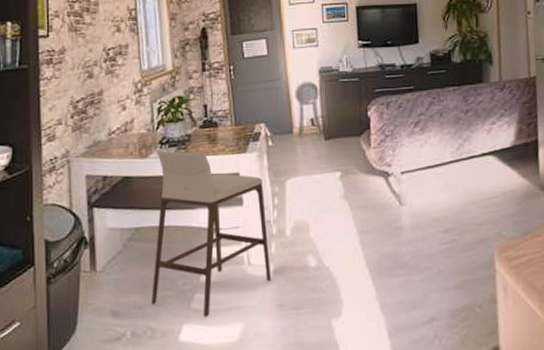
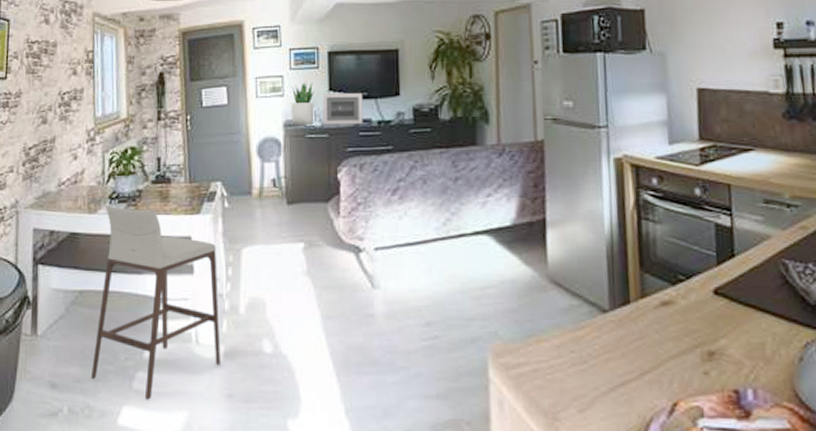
planter: none [325,33,346,72] -> present [291,82,315,126]
picture frame: none [352,42,389,71] -> present [323,93,363,126]

